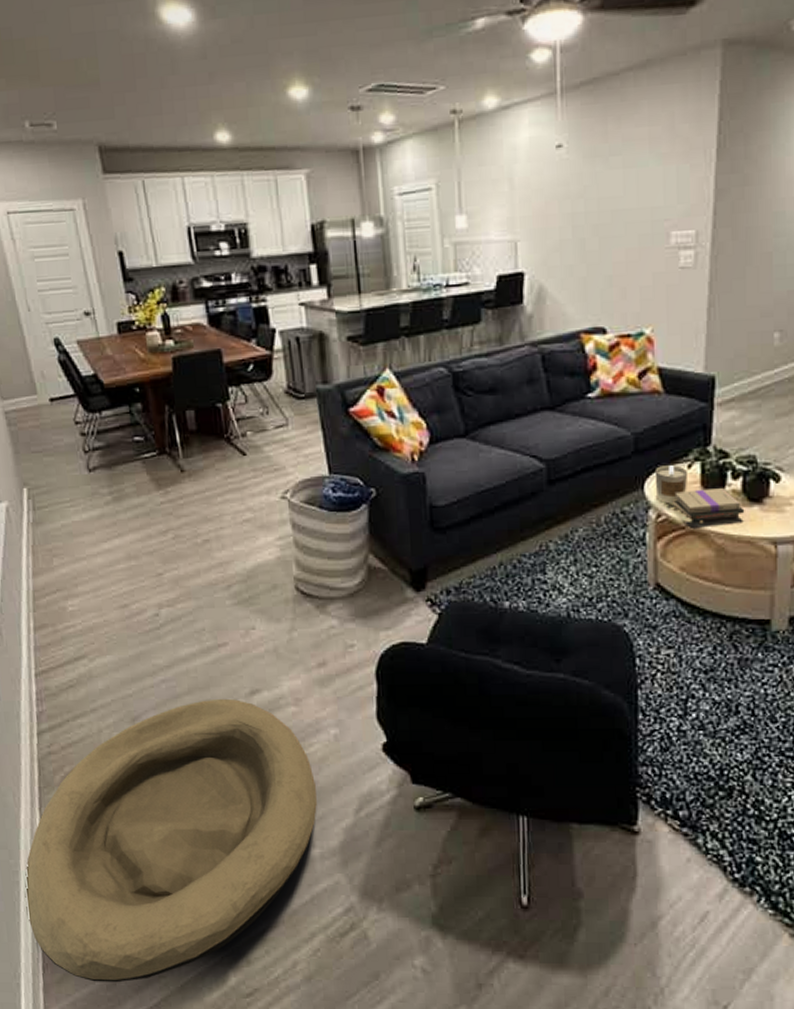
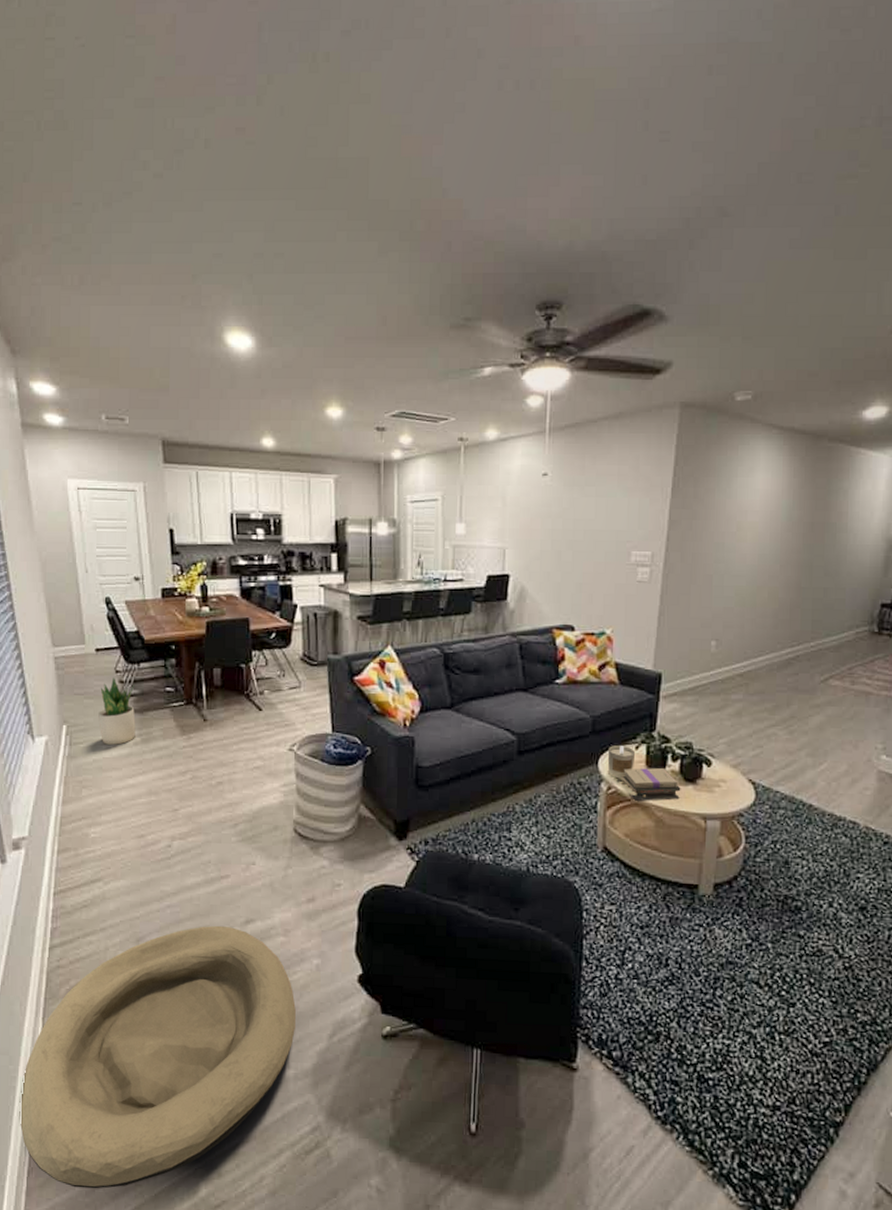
planter: none [60,429,106,507] -> present [98,677,136,745]

